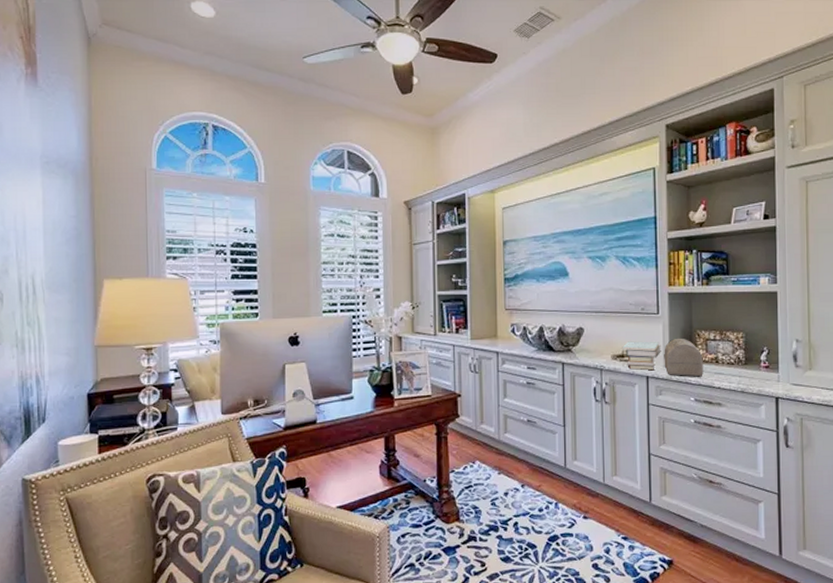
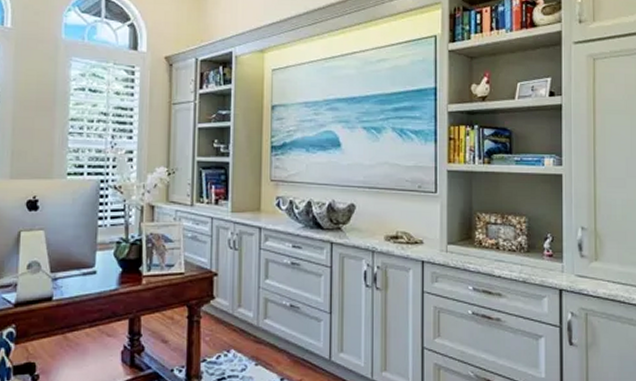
books: present [622,341,661,371] -> none [396,221,438,255]
decorative box: present [664,338,703,377] -> none [441,220,483,264]

